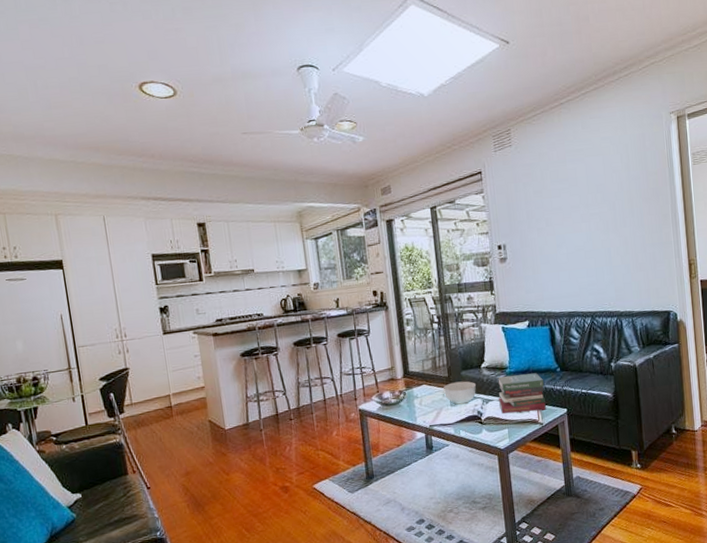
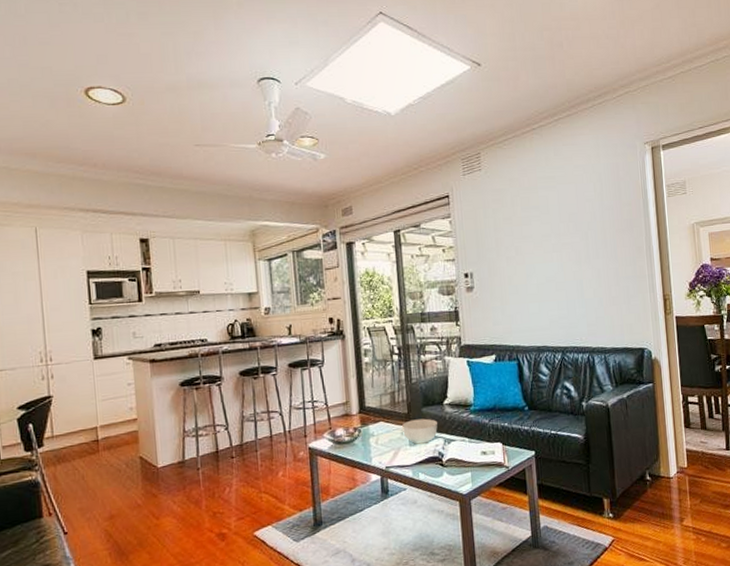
books: present [497,373,546,415] -> none [460,411,513,456]

